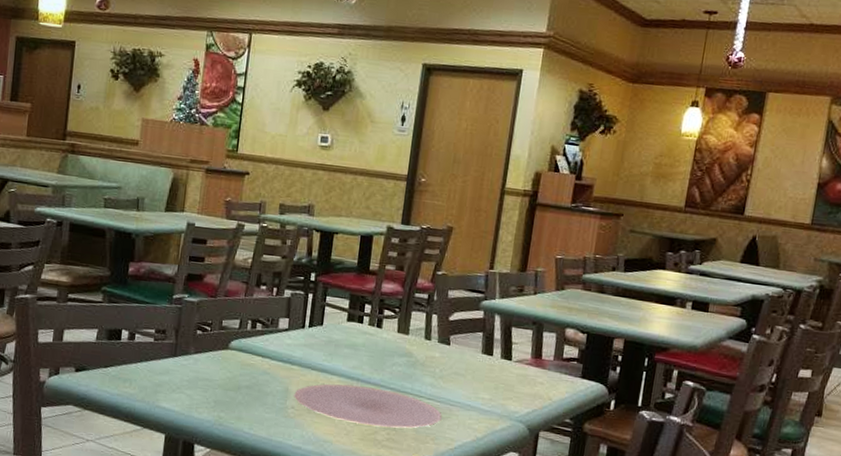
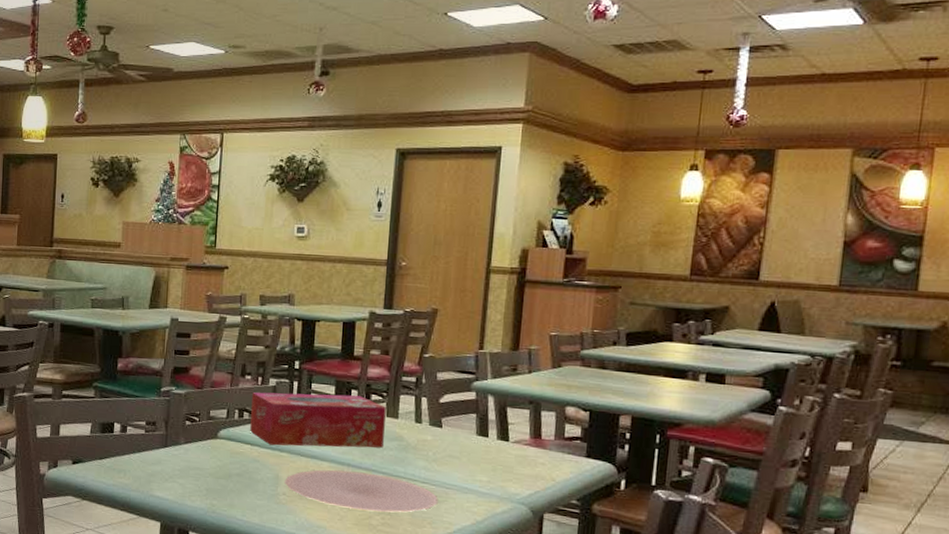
tissue box: none [262,303,399,364] -> present [250,392,387,448]

